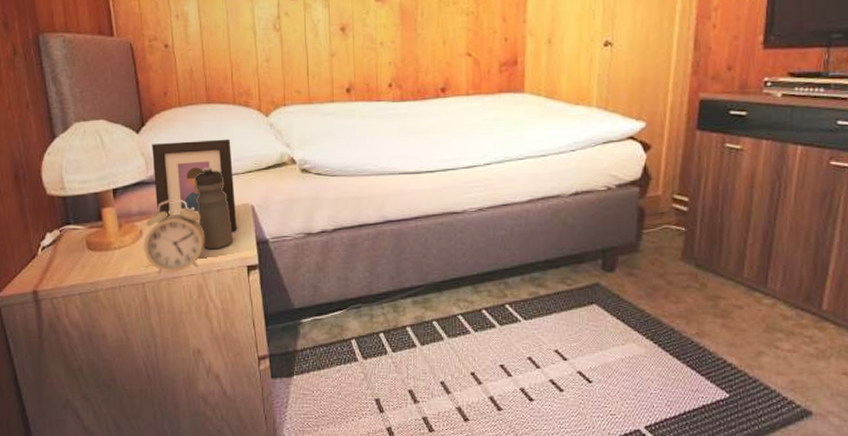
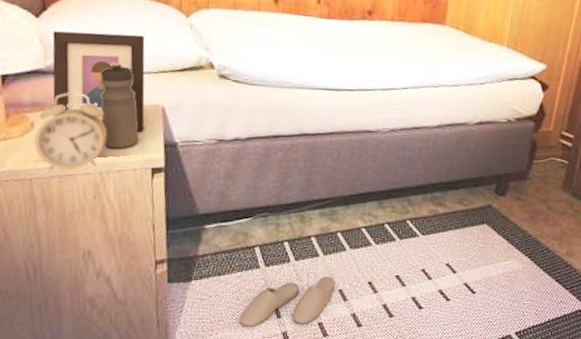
slippers: none [343,368,436,422] -> present [239,276,335,327]

